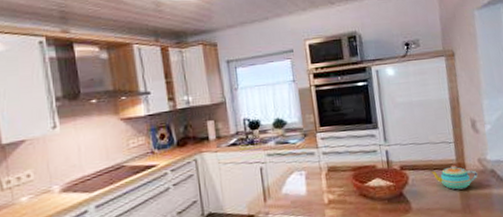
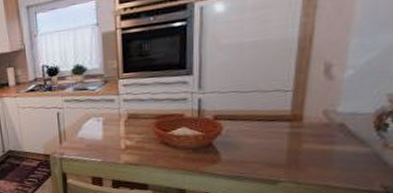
teapot: present [429,165,478,190] -> none [251,116,318,144]

